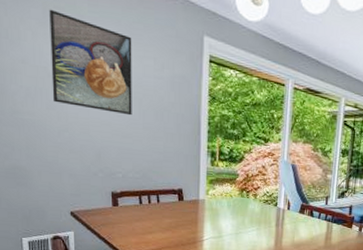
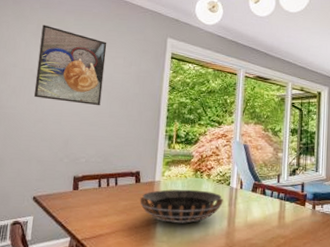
decorative bowl: none [184,208,271,242] -> present [139,189,223,223]

